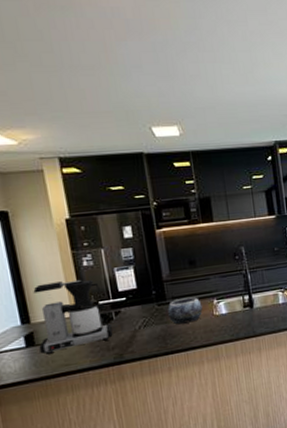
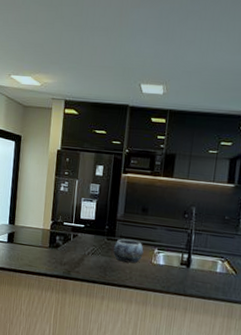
coffee maker: present [33,279,113,354] -> none [15,196,68,256]

